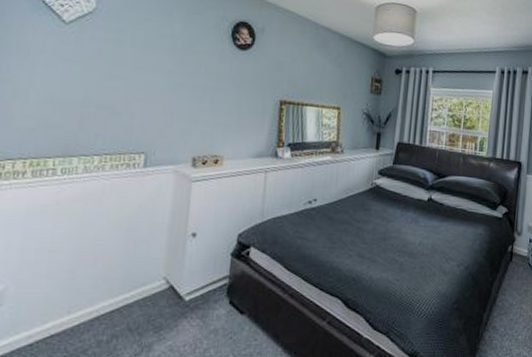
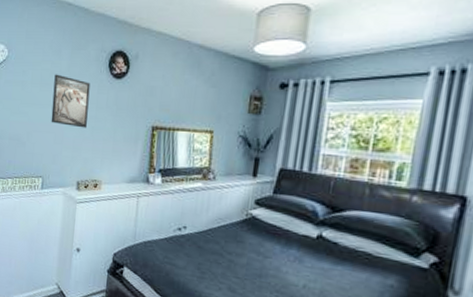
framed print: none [158,36,210,99] -> present [51,74,90,128]

